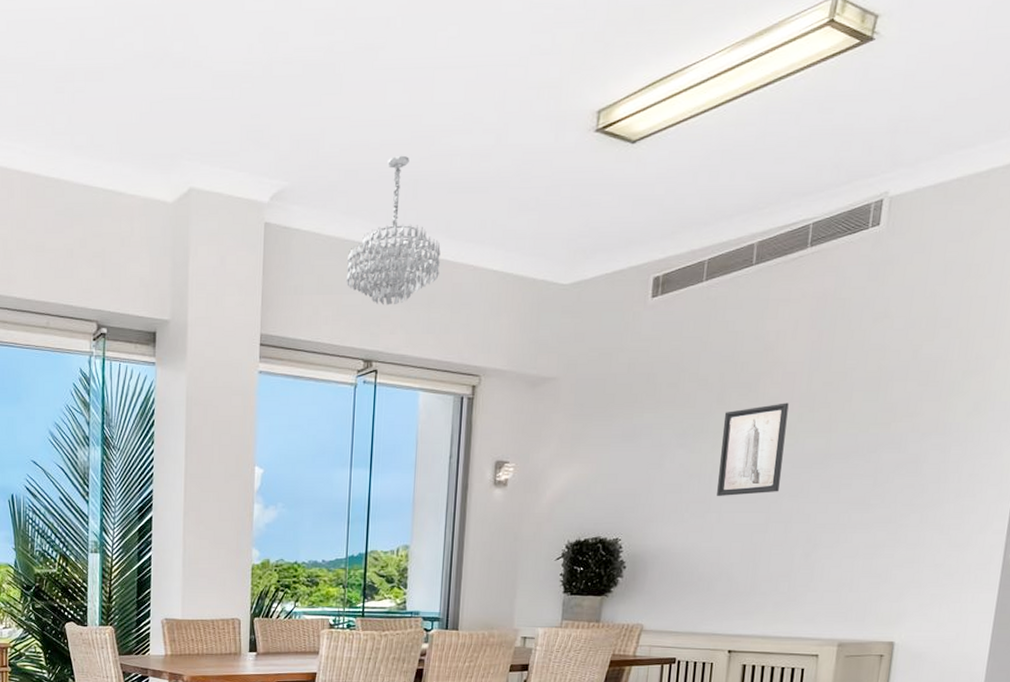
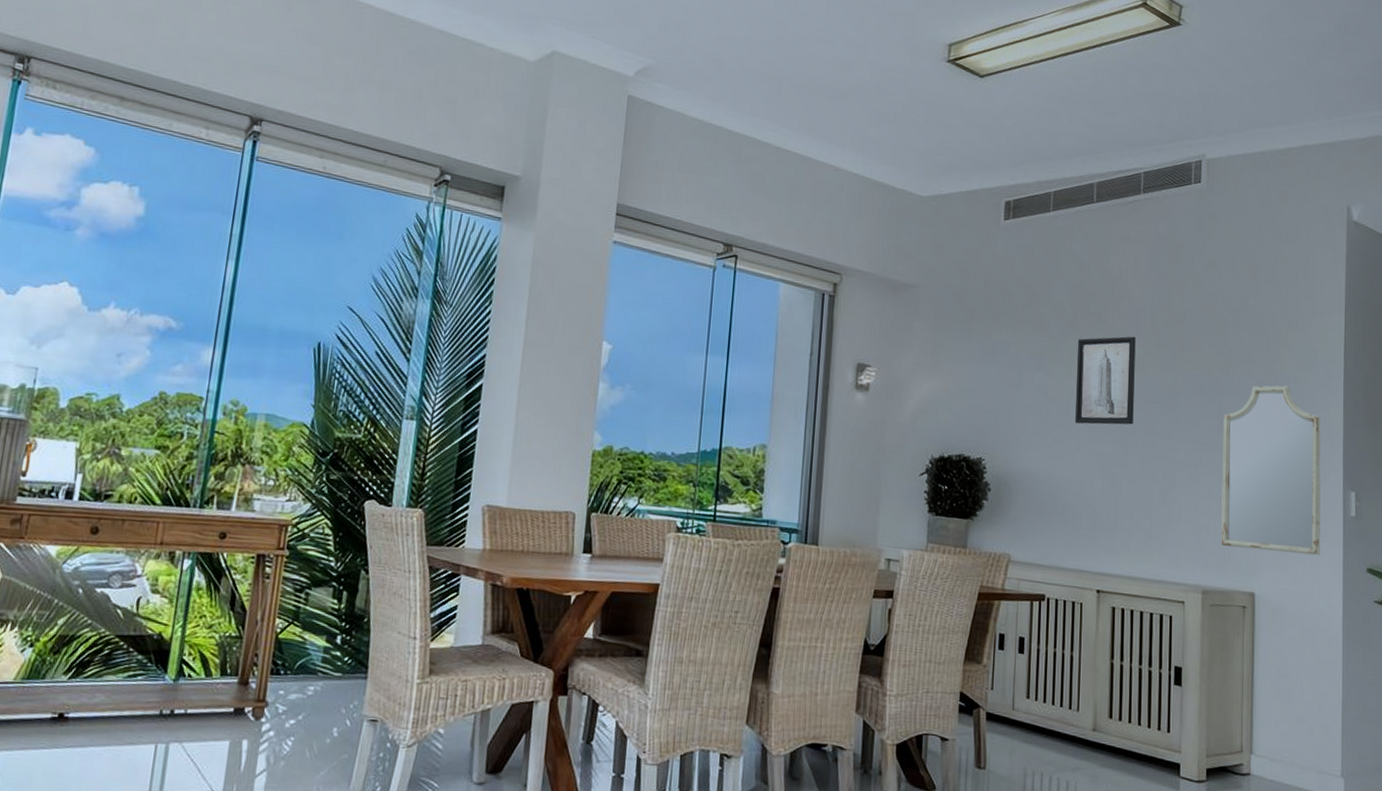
chandelier: present [345,155,441,305] -> none [708,53,803,194]
home mirror: none [863,435,991,602] -> present [1221,385,1321,556]

